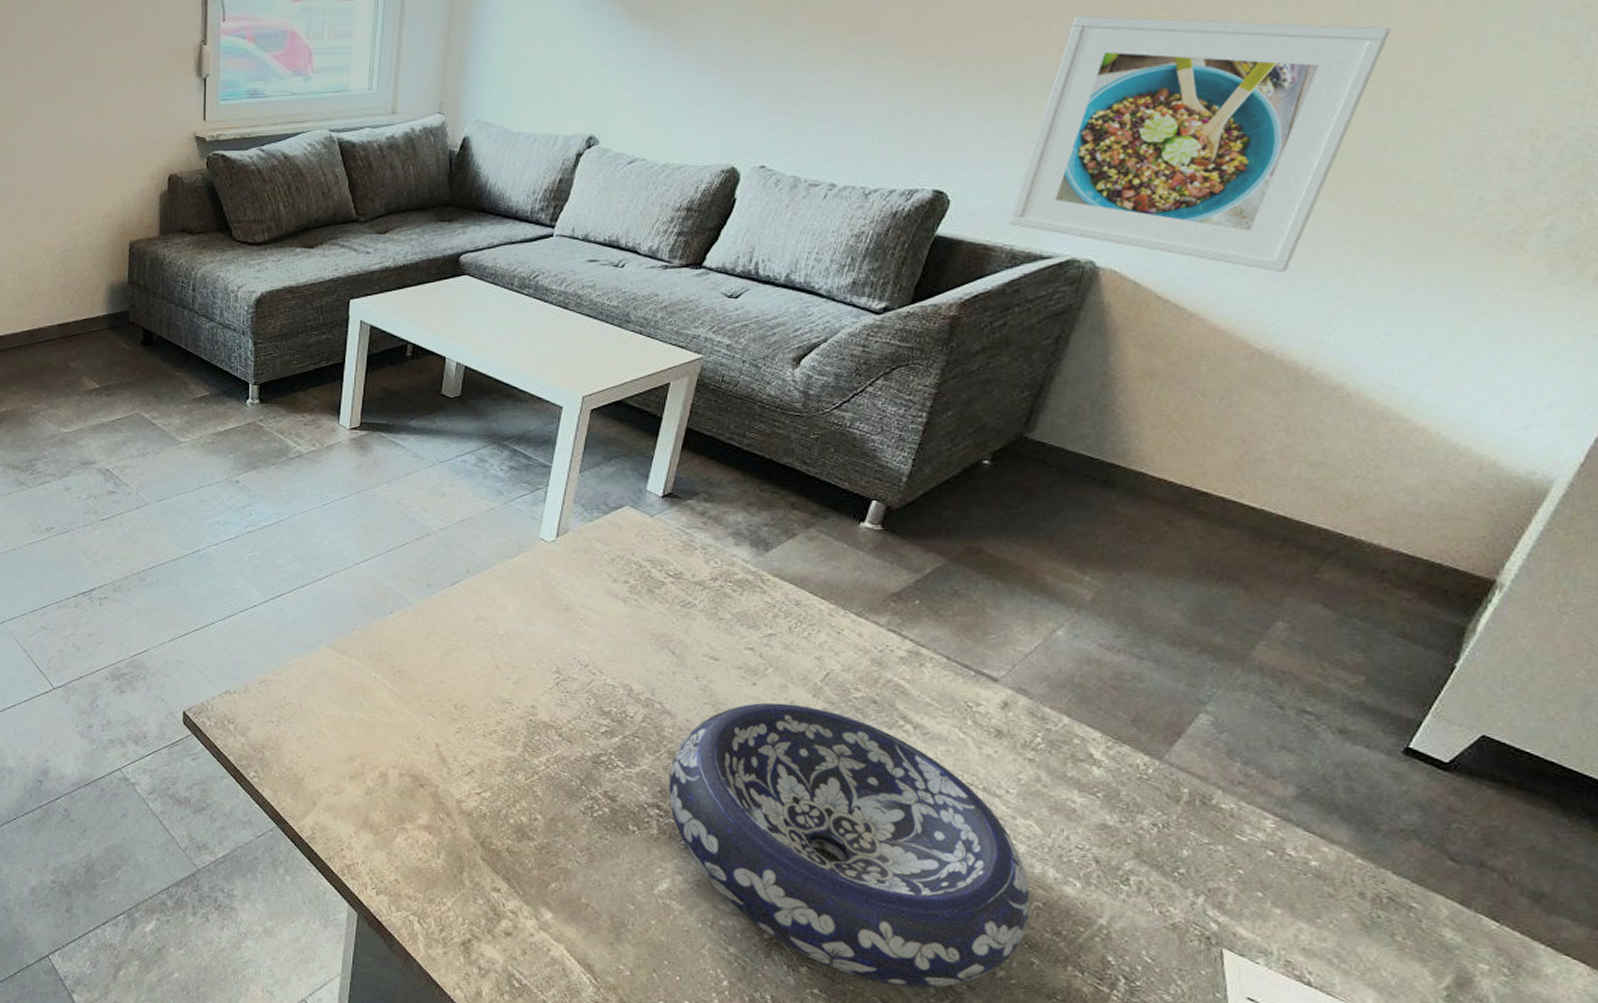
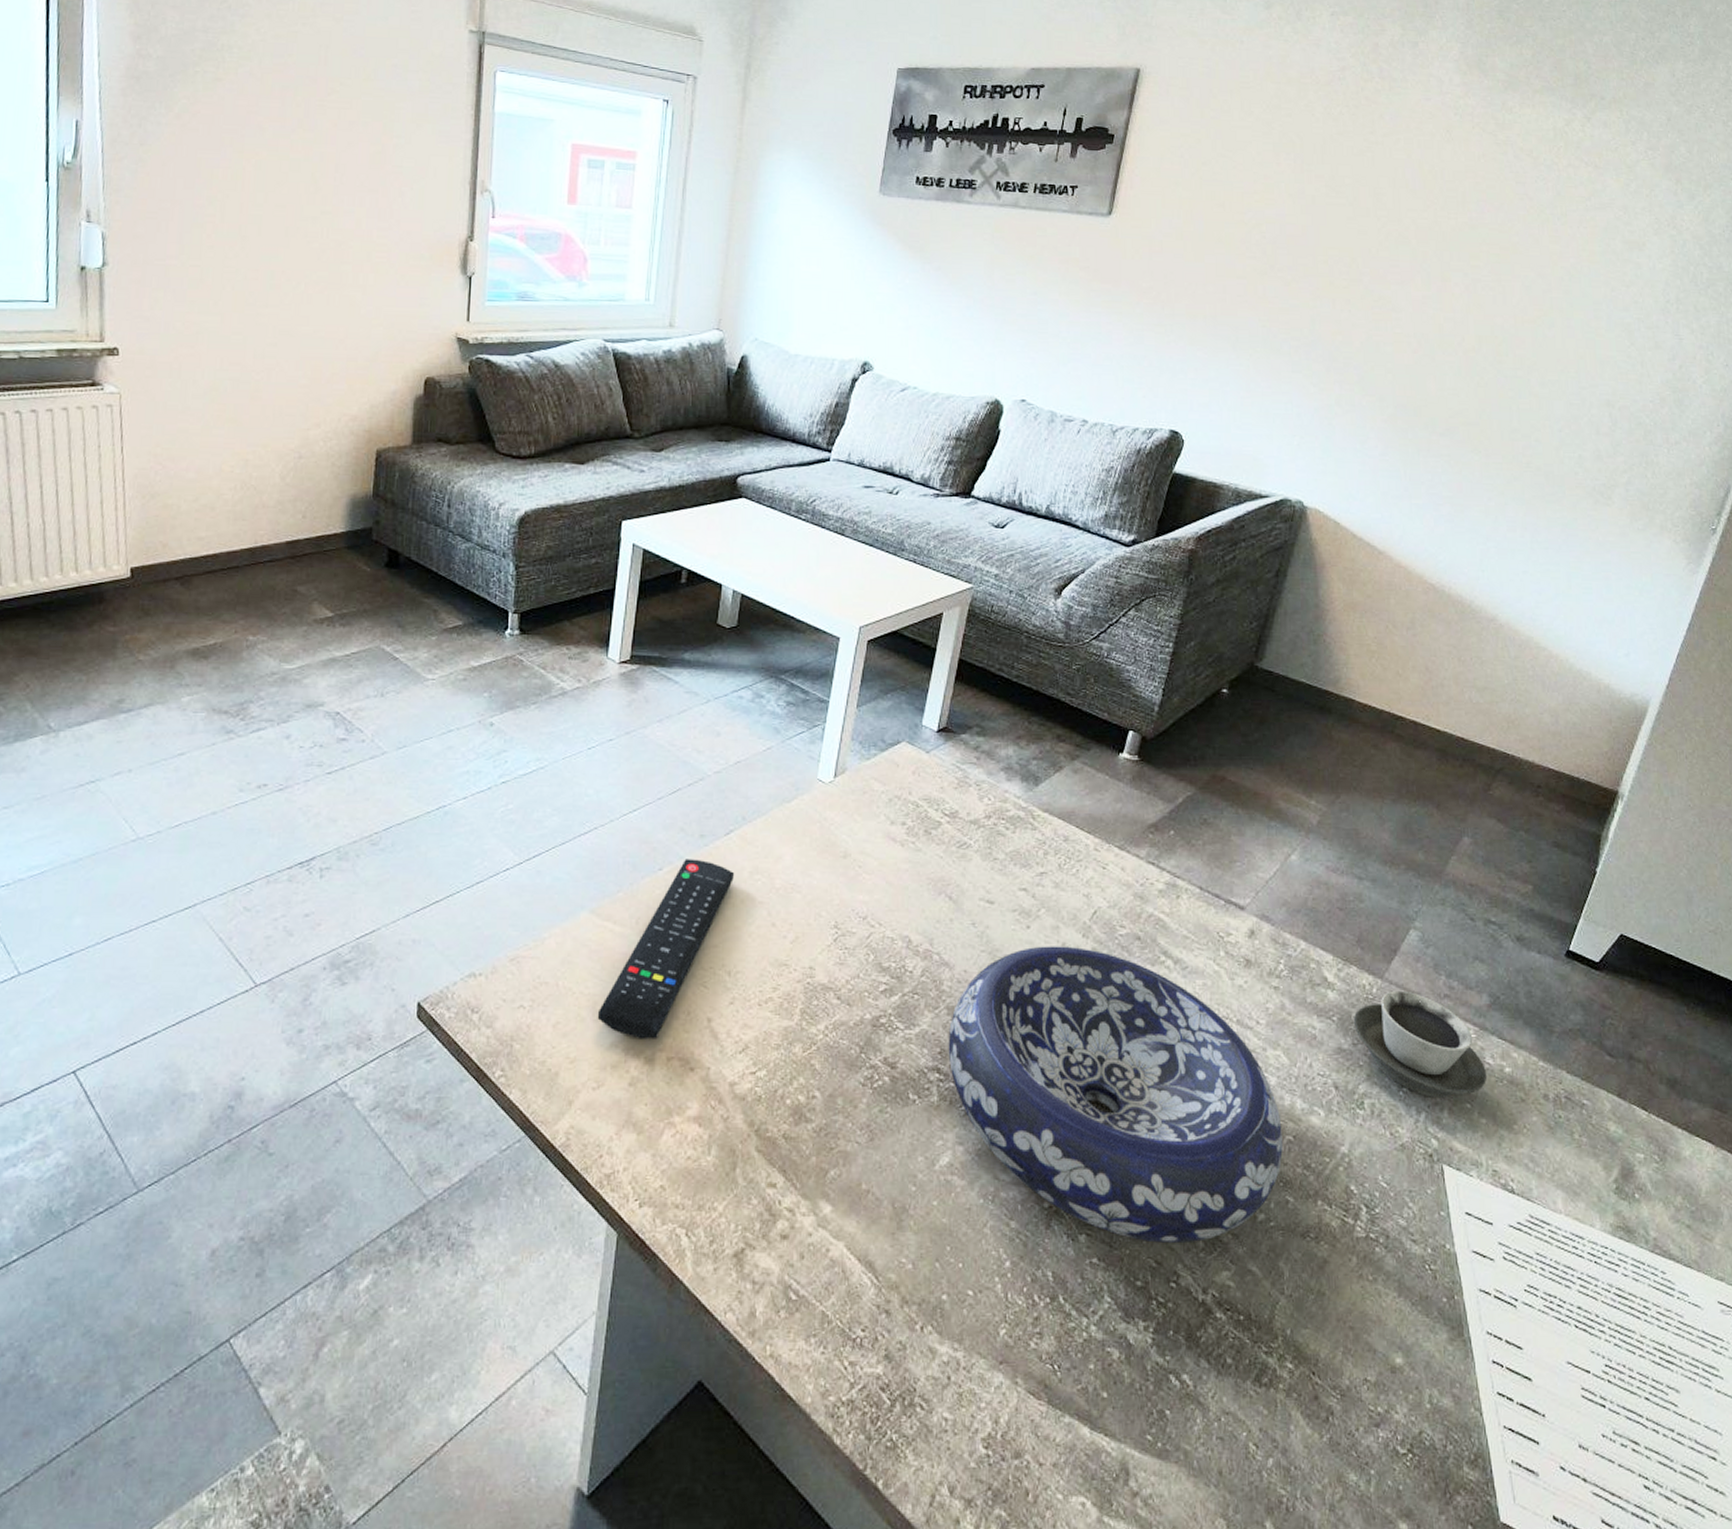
remote control: none [336,604,459,758] -> present [597,859,734,1040]
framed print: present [1009,15,1391,273] -> none [1233,279,1507,516]
cup: none [1122,773,1287,884] -> present [1353,990,1488,1097]

